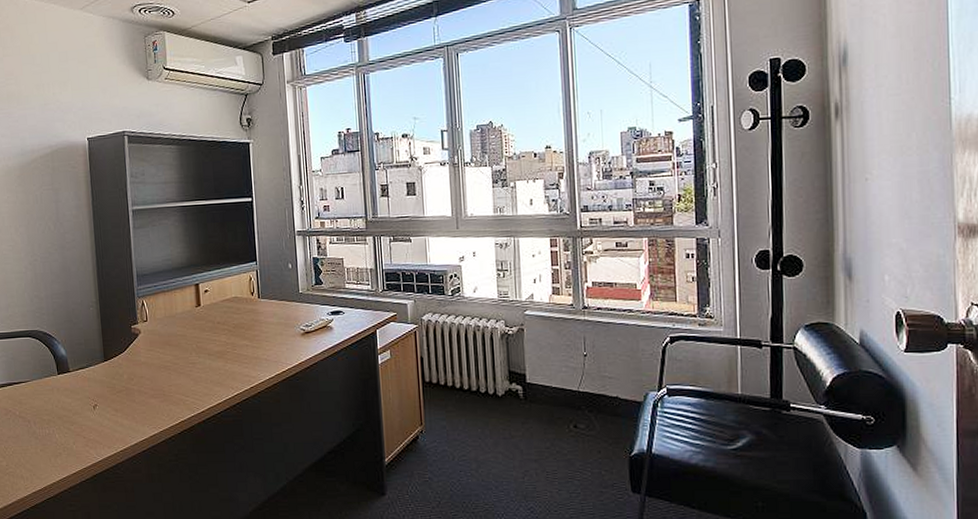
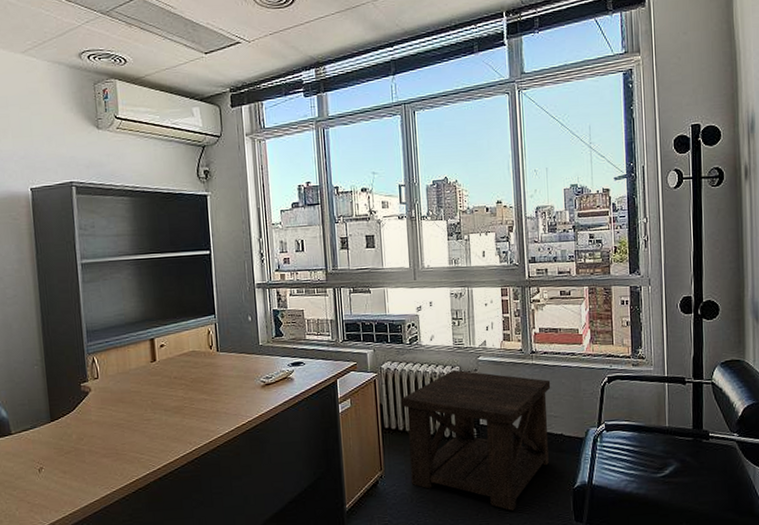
side table: none [443,323,605,477] -> present [401,369,551,511]

